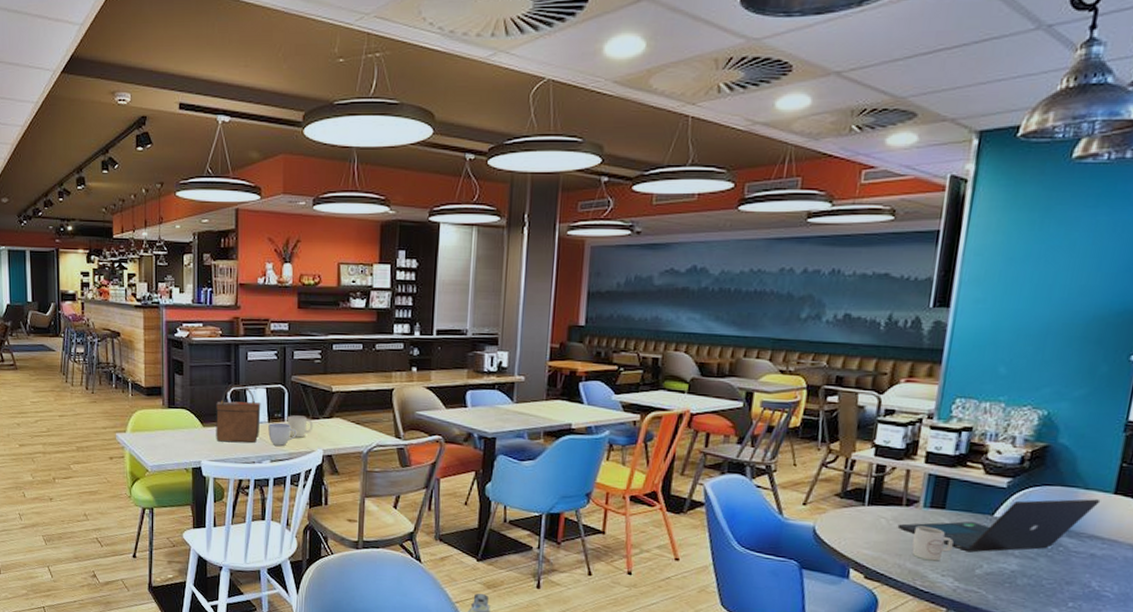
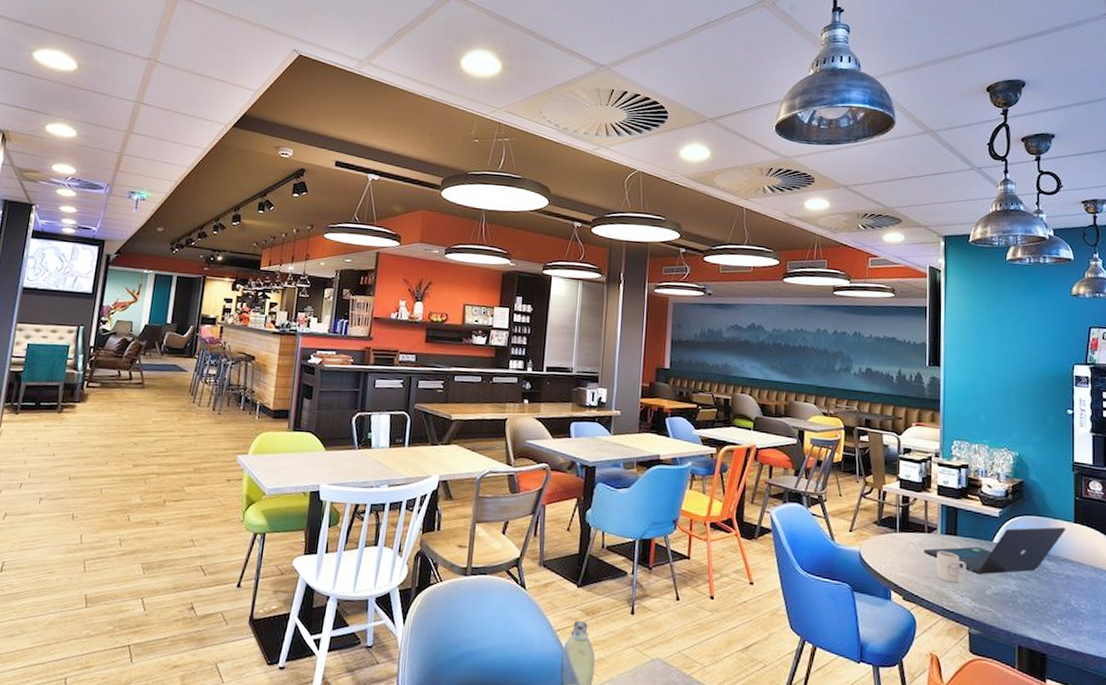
handbag: present [216,385,261,443] -> none [337,410,384,467]
cup: present [268,422,297,446] -> none [388,447,416,471]
mug: present [287,415,313,438] -> none [407,441,432,463]

